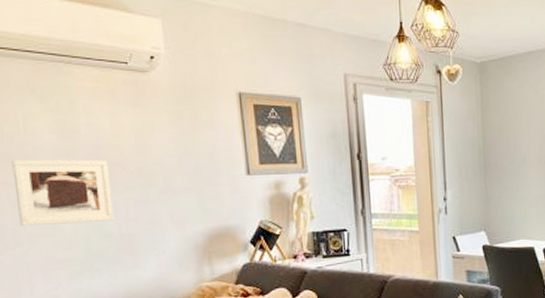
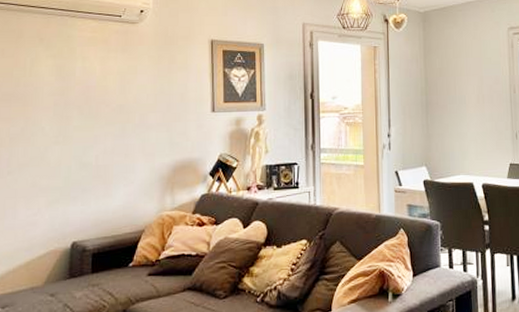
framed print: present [12,159,114,226] -> none [14,98,95,156]

